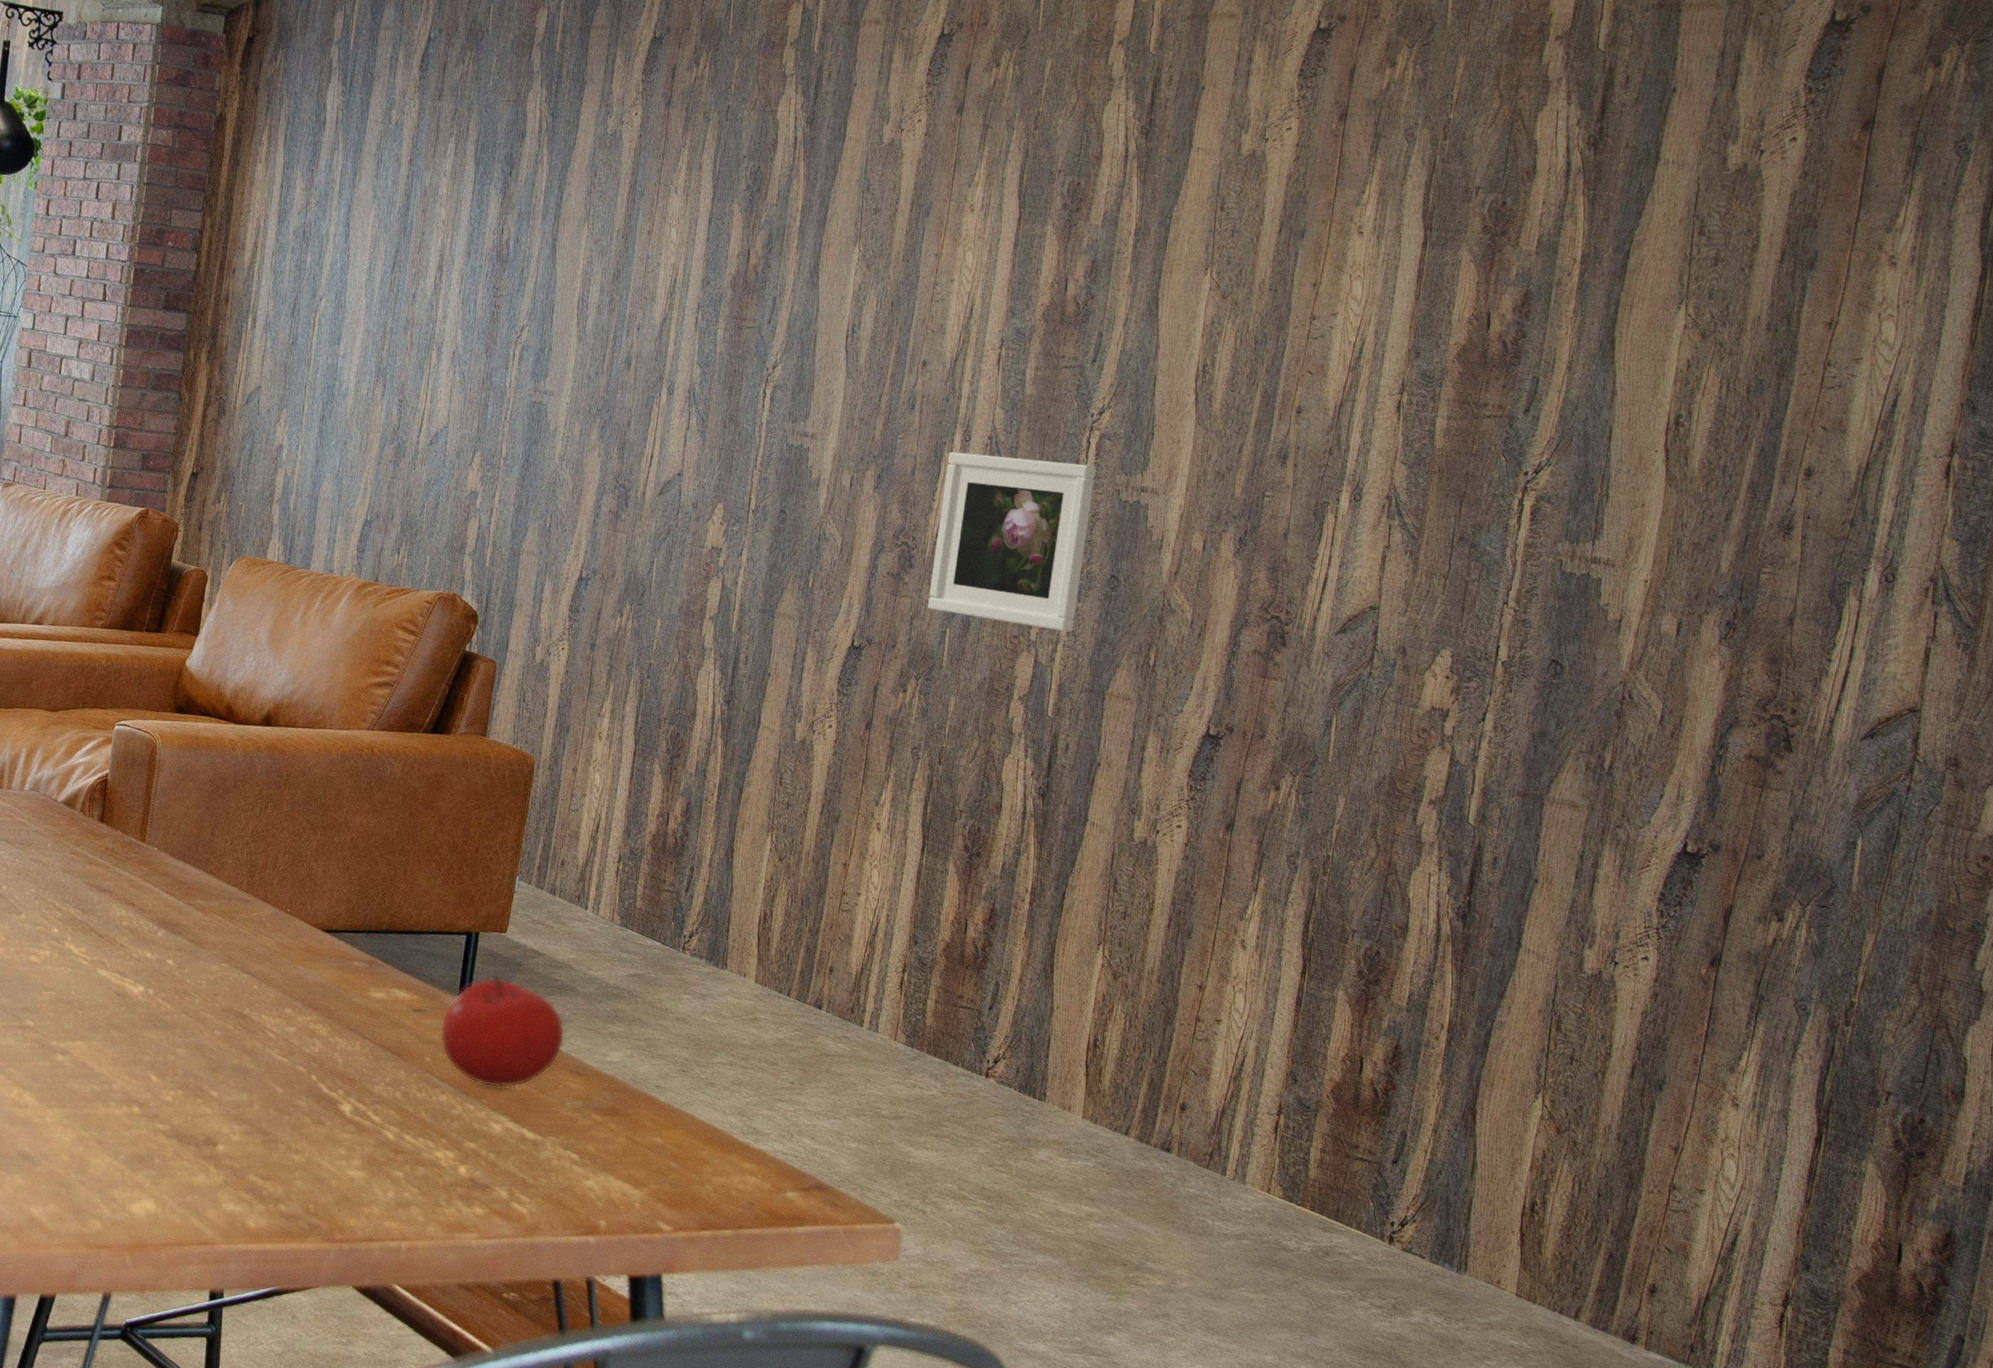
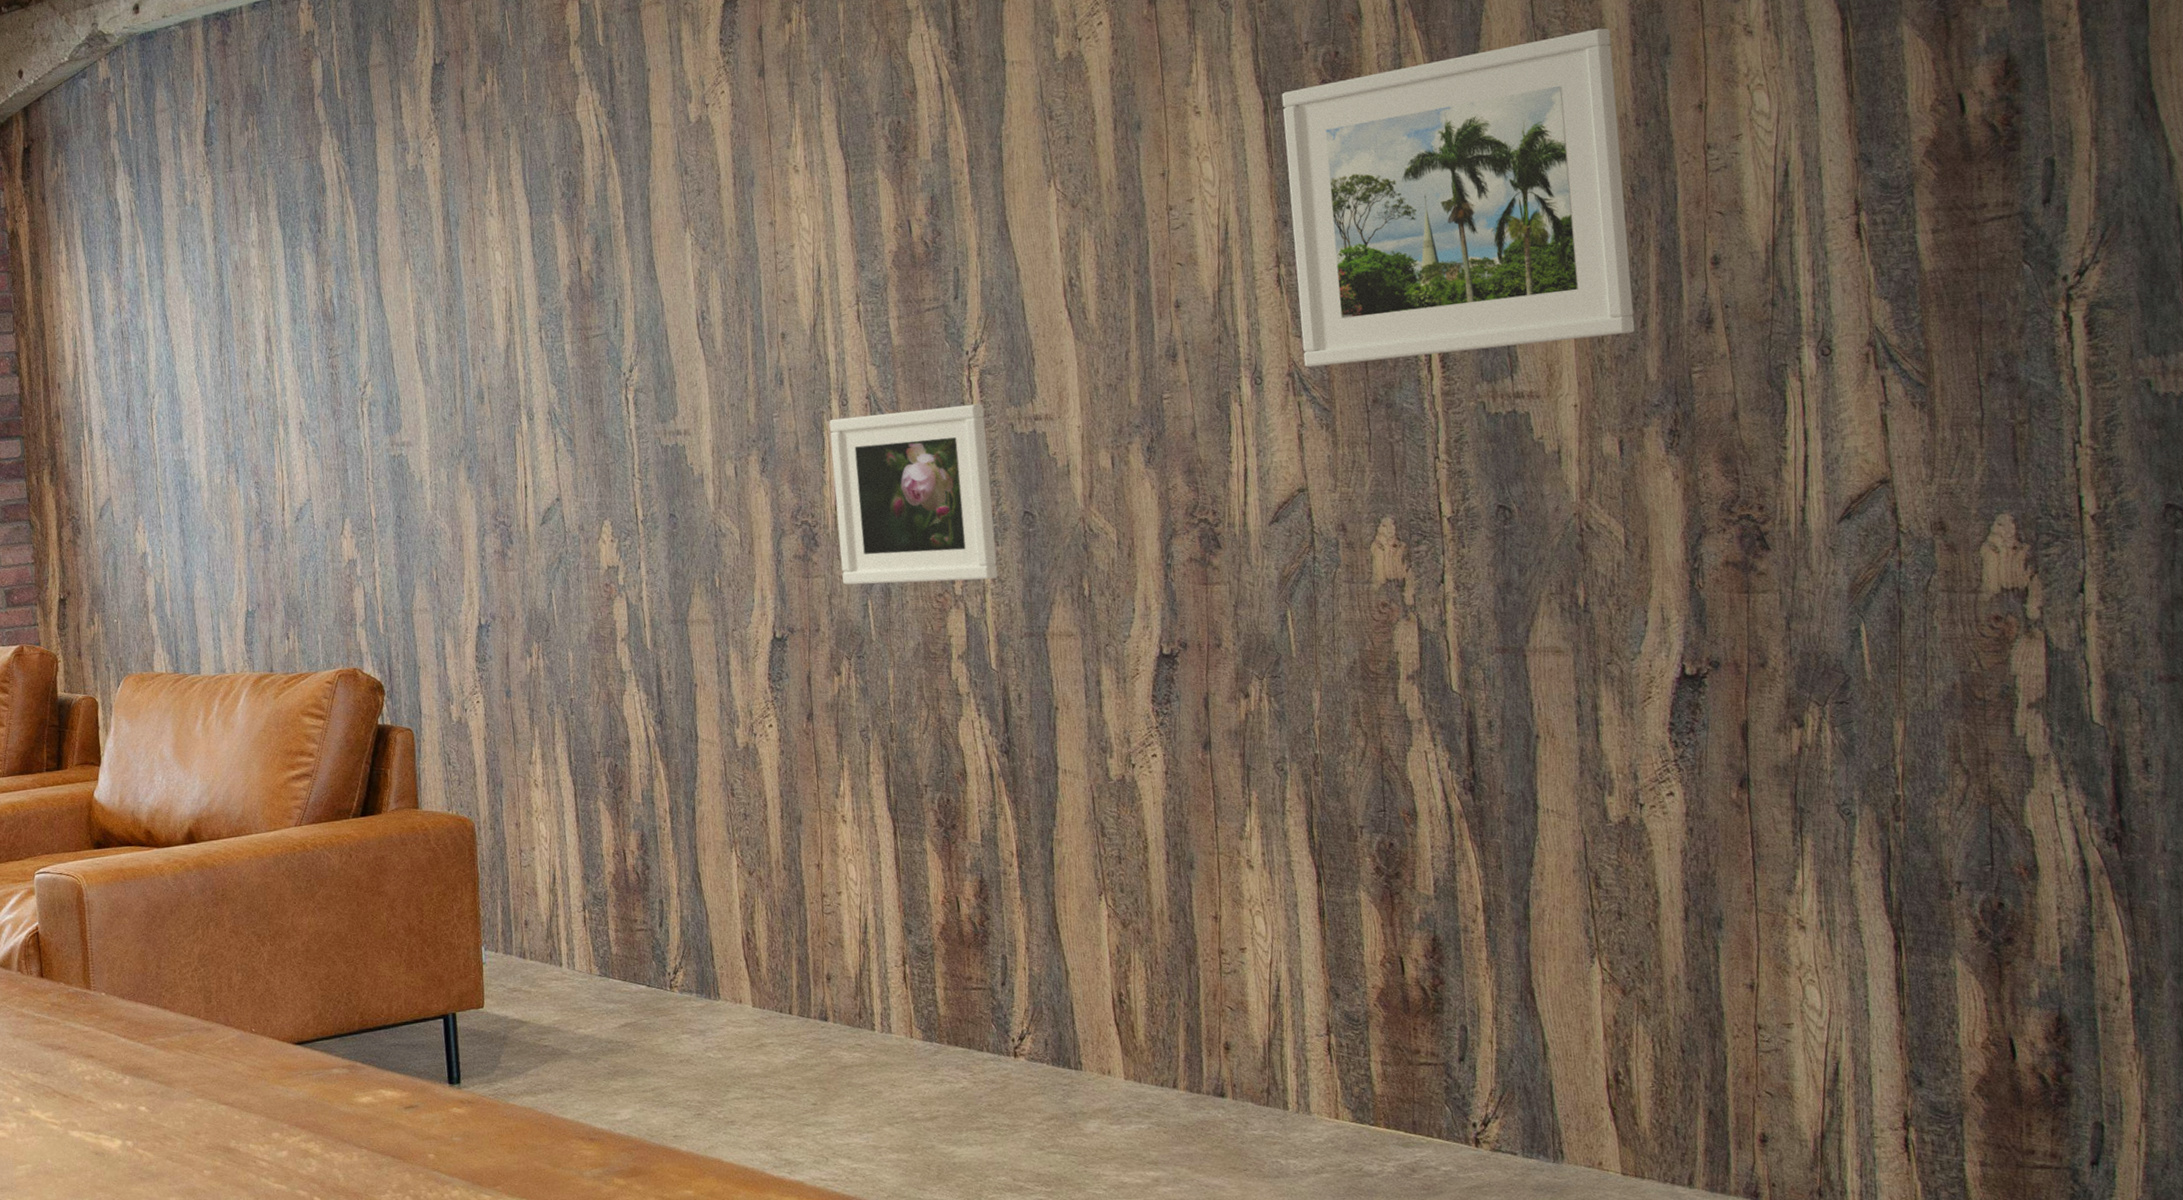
fruit: present [439,974,566,1089] -> none [436,1052,569,1173]
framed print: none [1404,229,1765,524] -> present [1281,28,1635,368]

